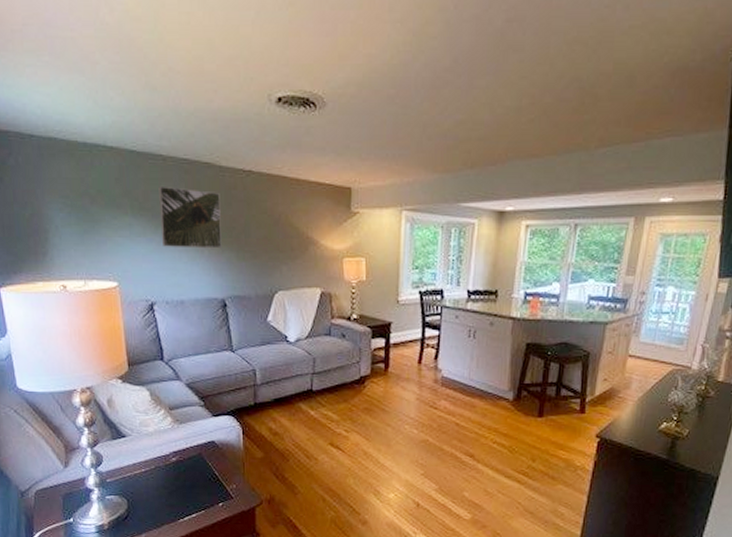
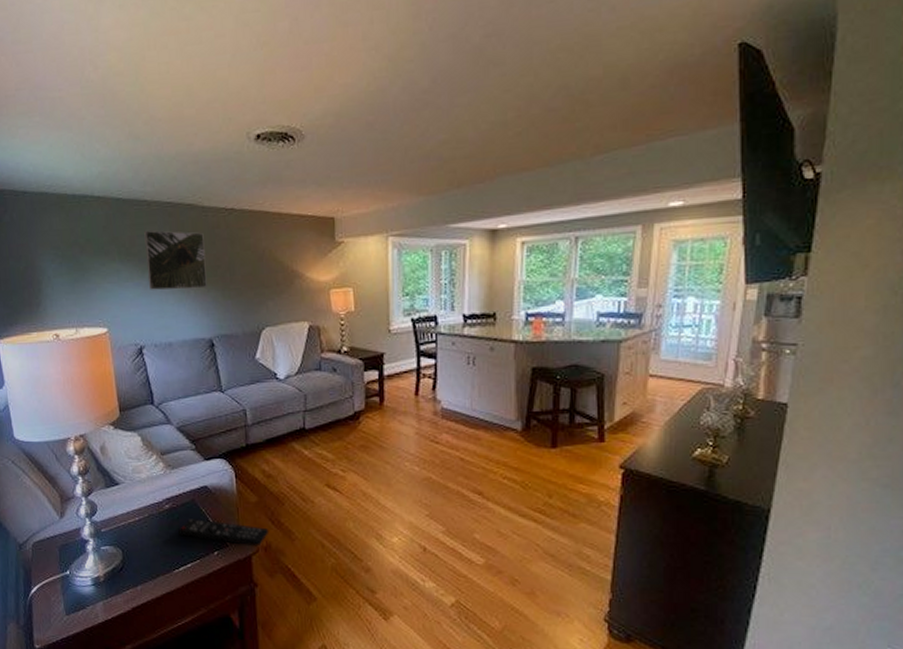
remote control: none [184,472,272,499] -> present [178,519,268,547]

